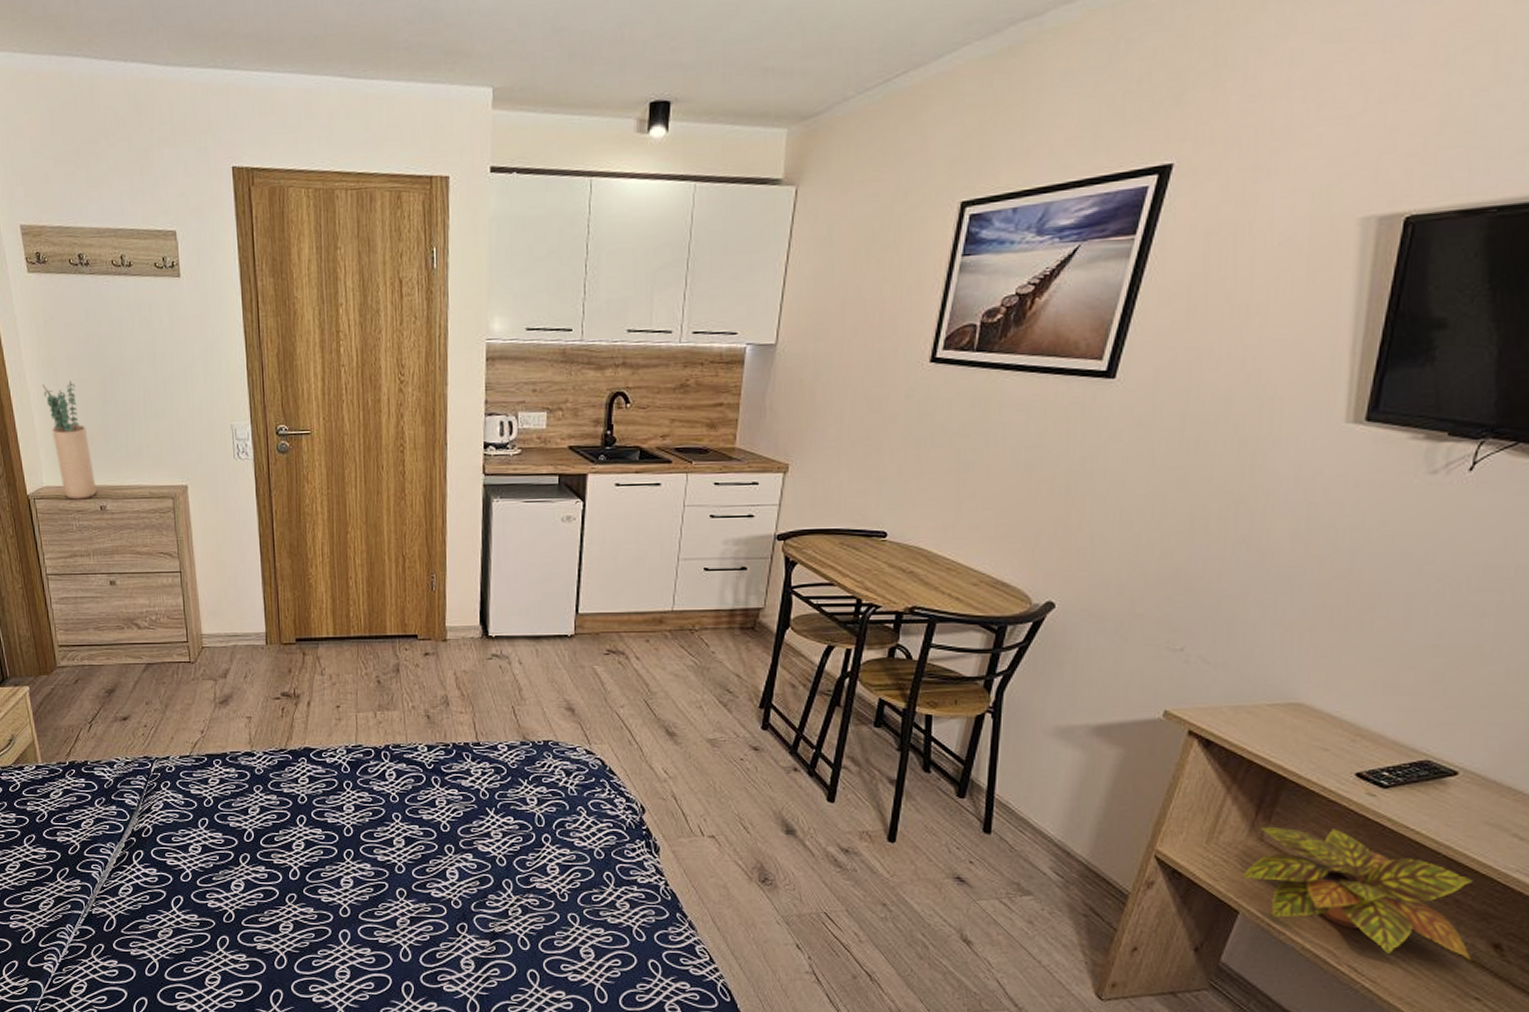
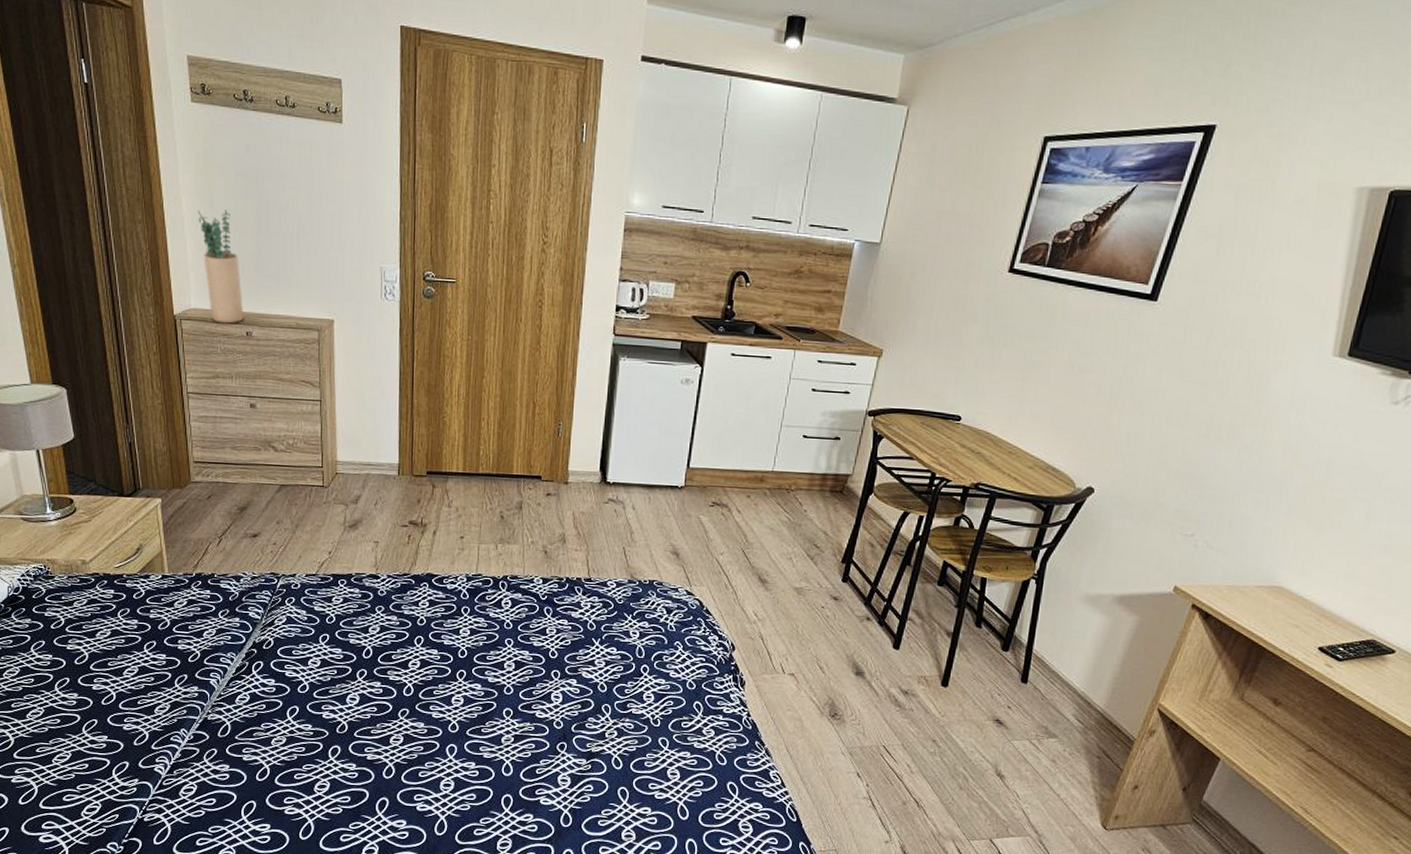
plant: present [1242,827,1473,961] -> none [1224,689,1400,806]

